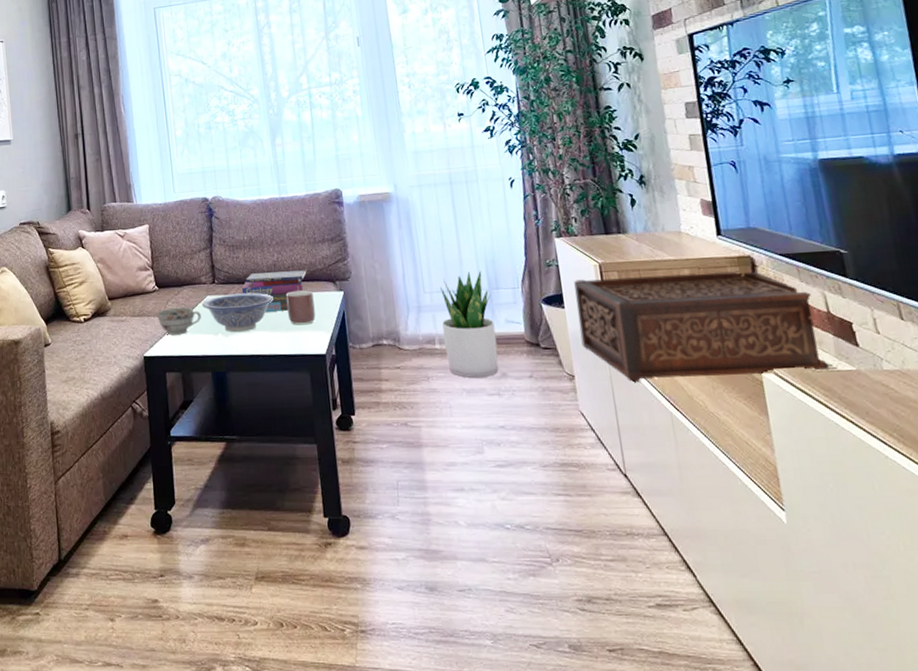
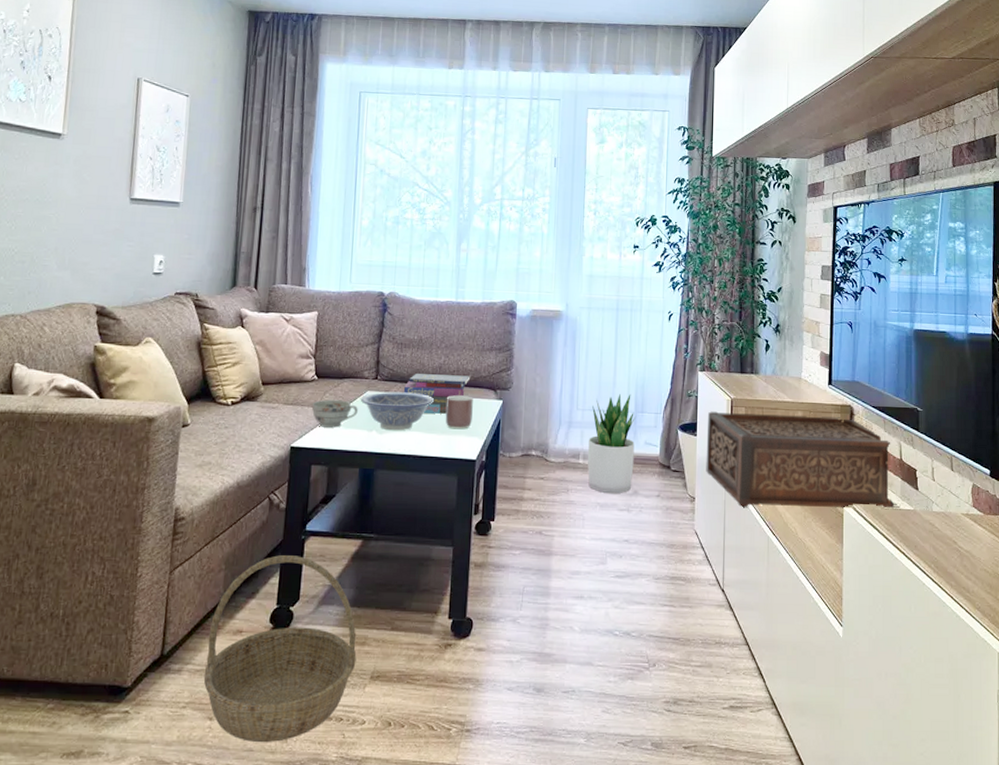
basket: none [97,461,239,642] -> present [203,555,357,742]

